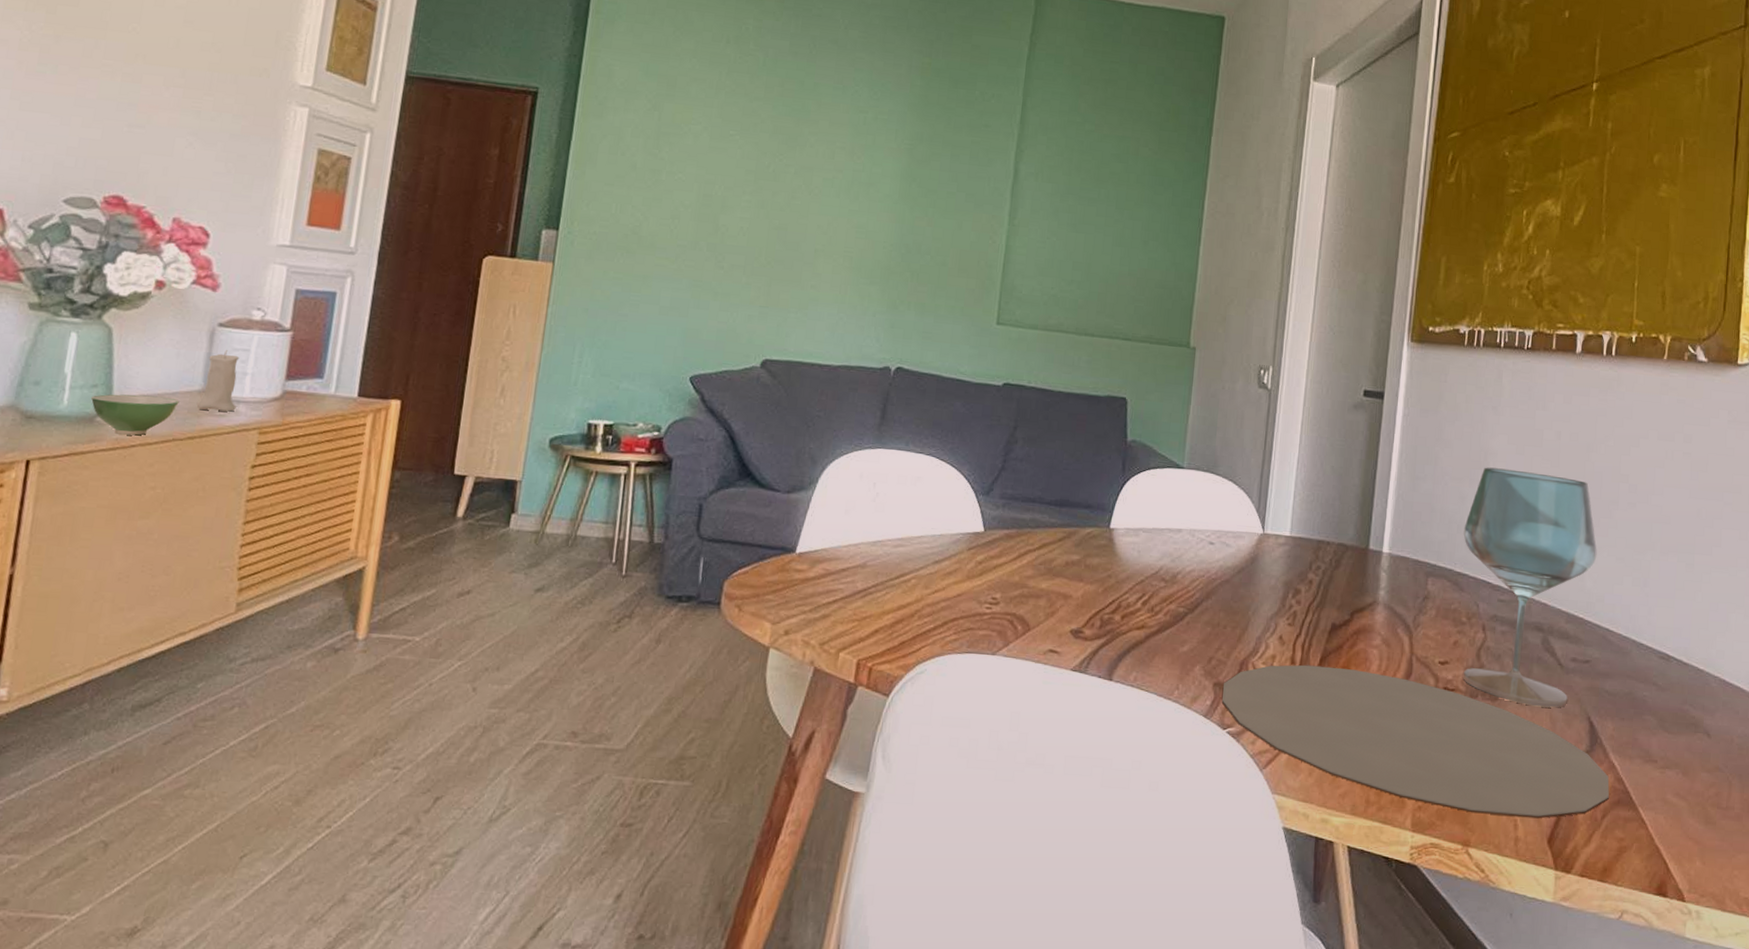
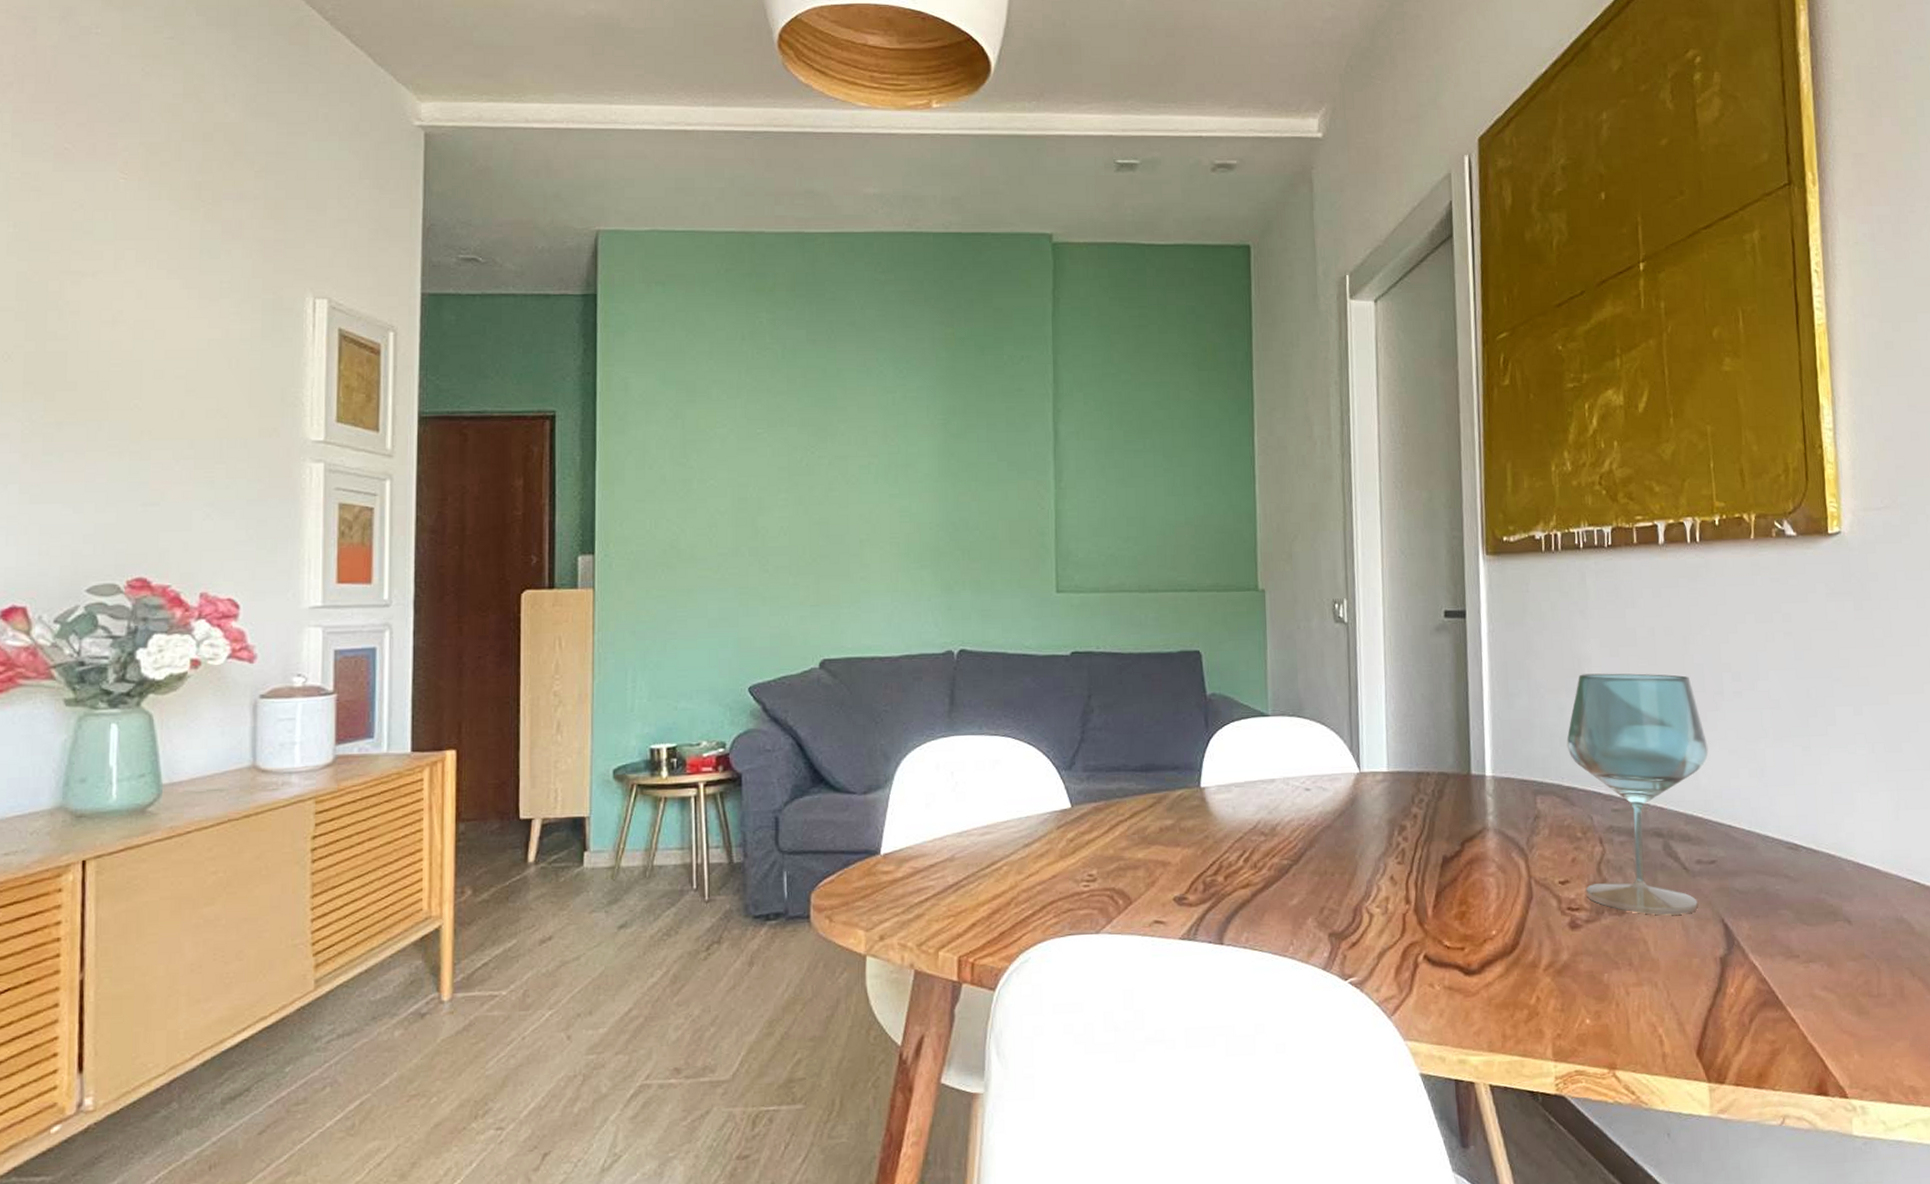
bowl: present [90,394,179,436] -> none [139,778,230,822]
candle: present [196,349,240,412] -> none [248,720,289,786]
placemat: present [1222,664,1609,819] -> none [1339,901,1754,1034]

